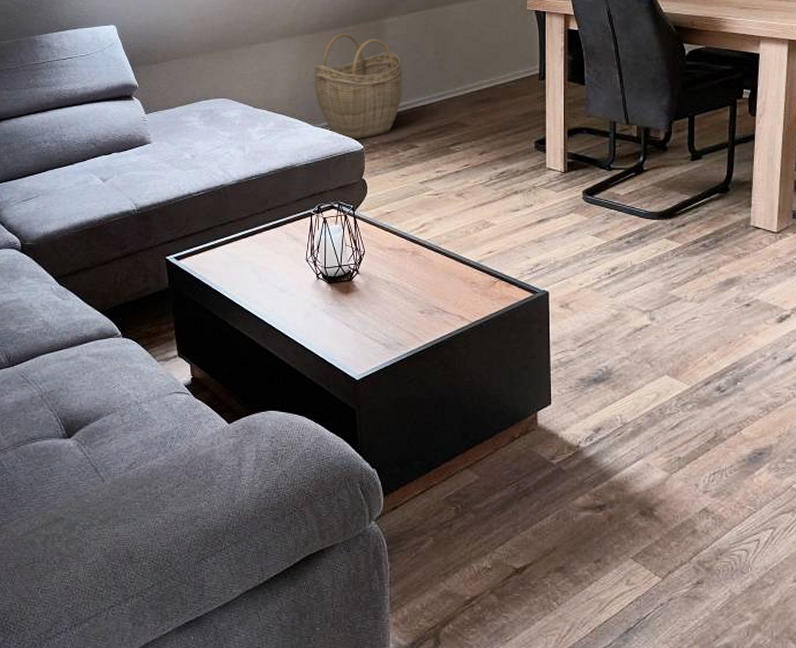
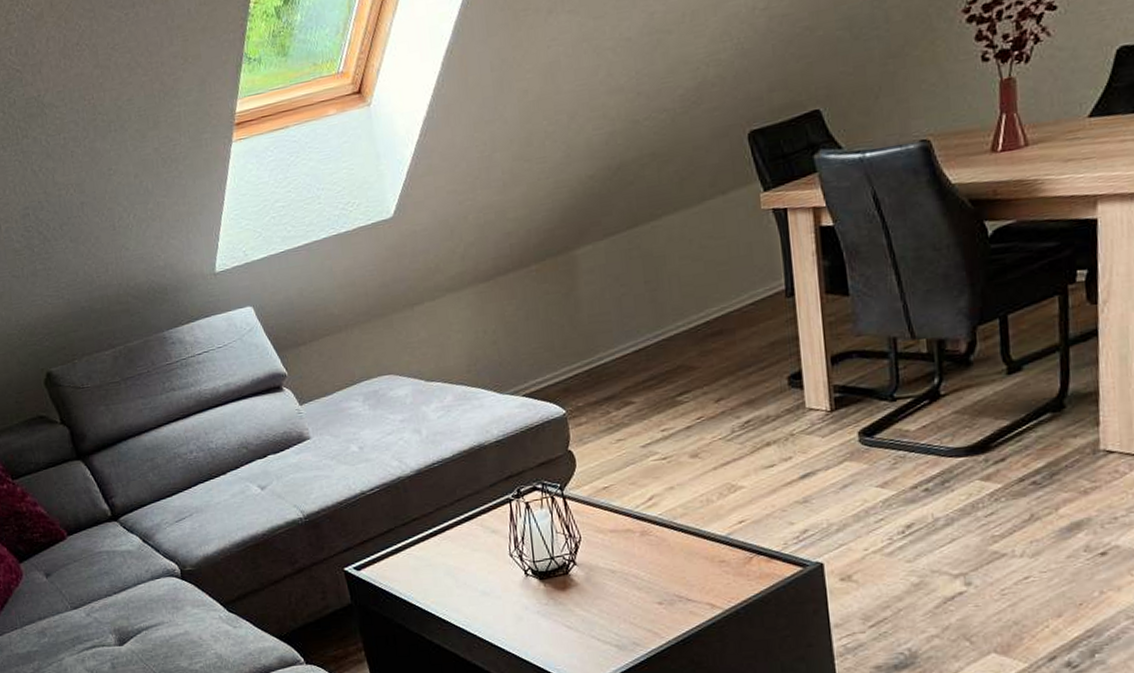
woven basket: present [315,33,403,140] -> none [494,274,608,405]

